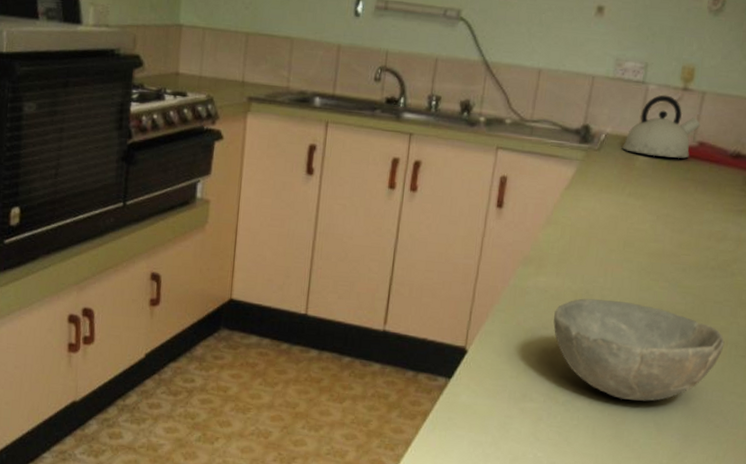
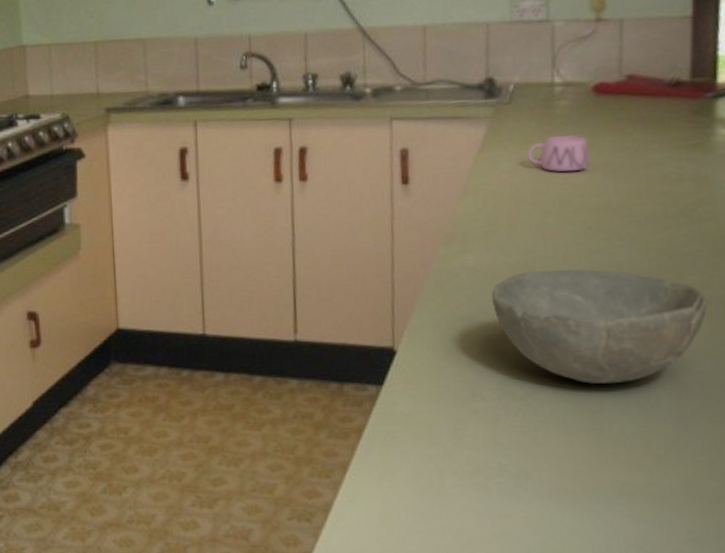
mug: none [605,184,657,219] -> present [527,134,591,172]
kettle: present [621,95,701,159] -> none [535,30,625,101]

